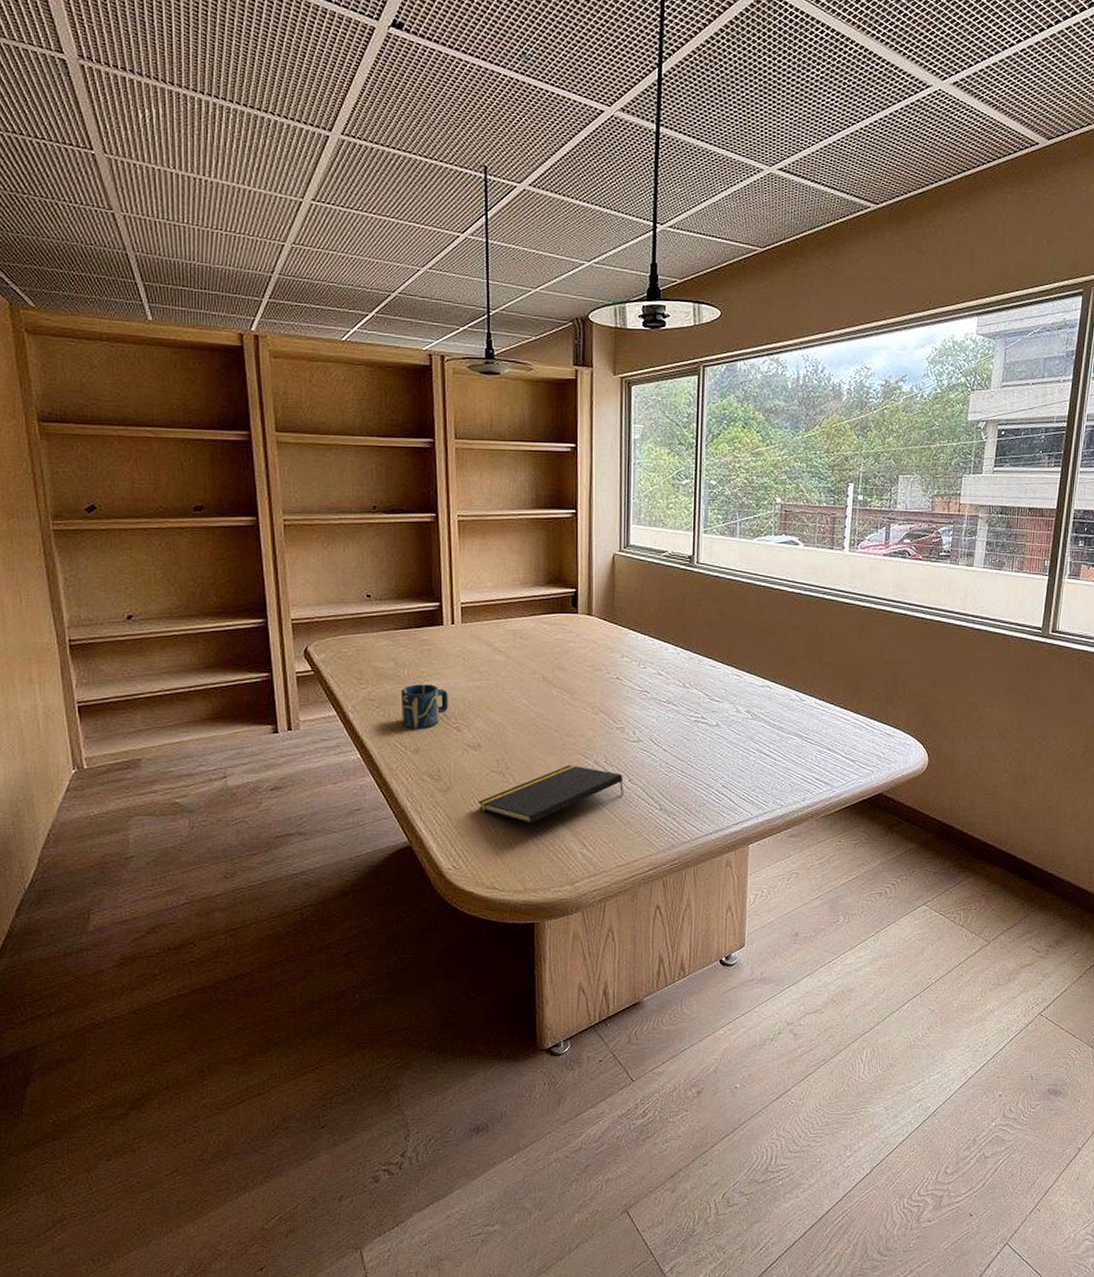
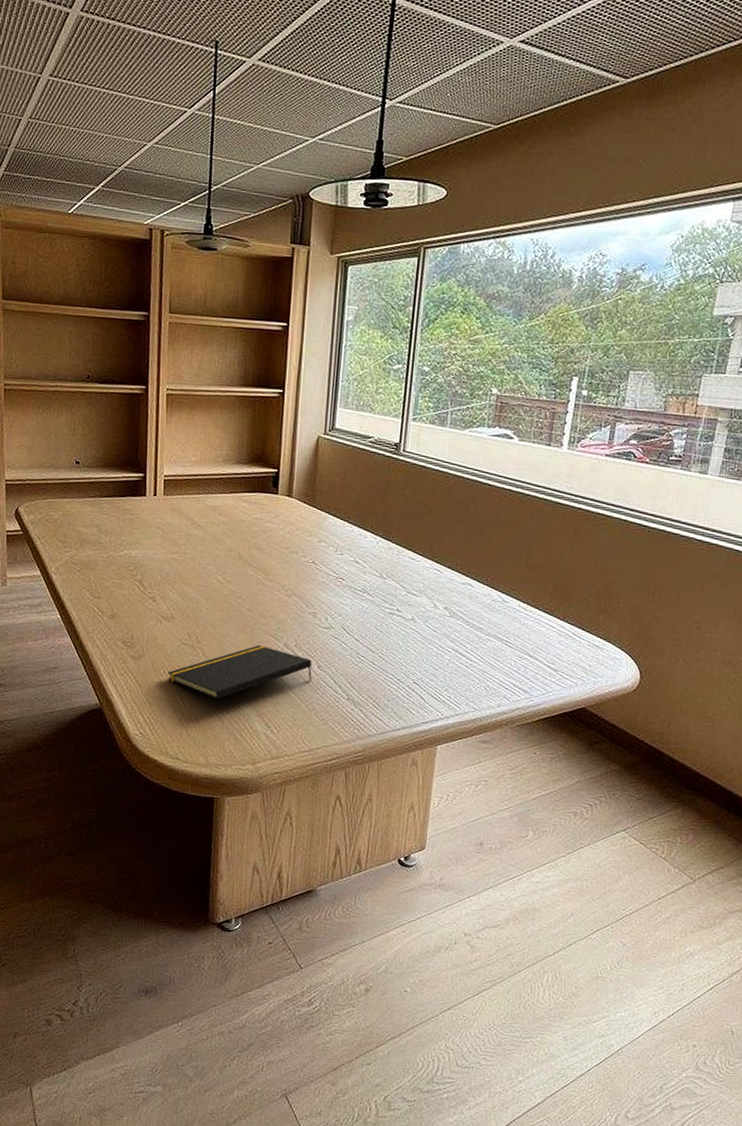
cup: present [400,684,448,729] -> none [100,551,146,596]

